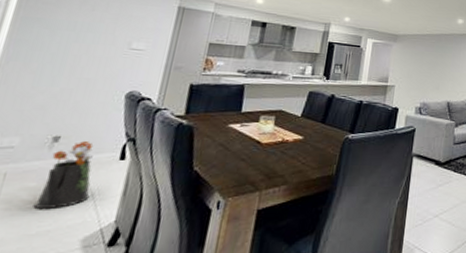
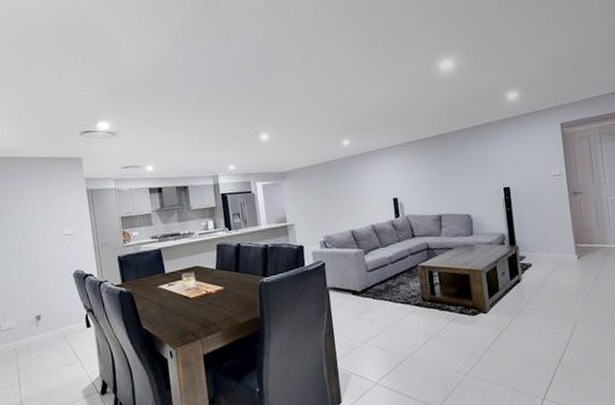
watering can: present [33,140,94,208] -> none [40,316,76,372]

